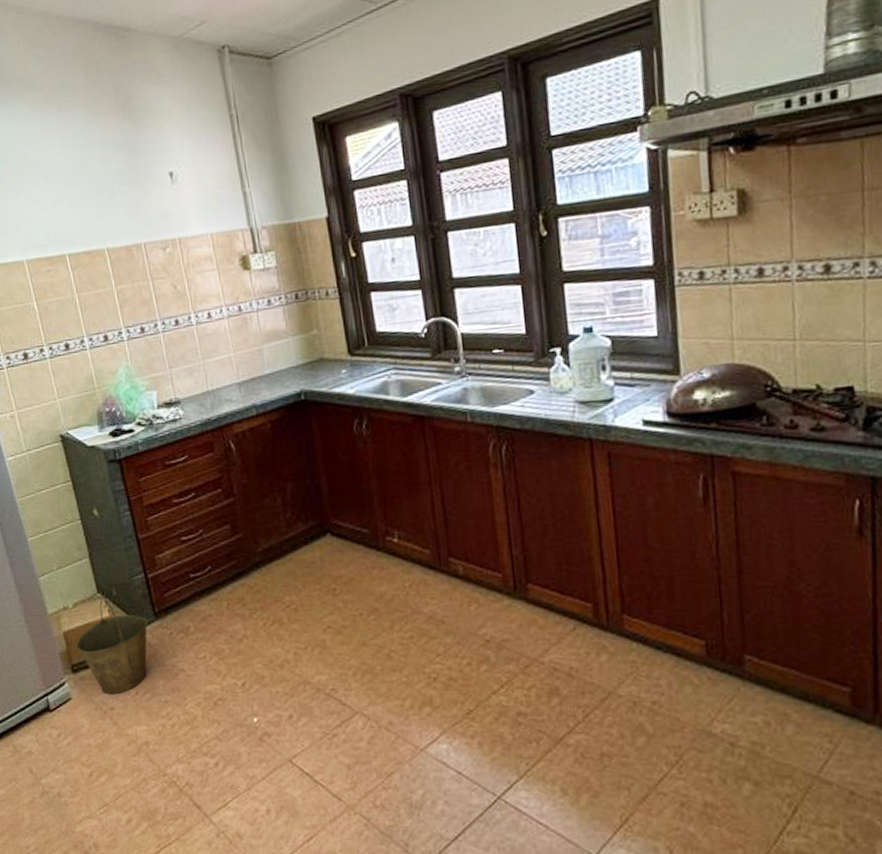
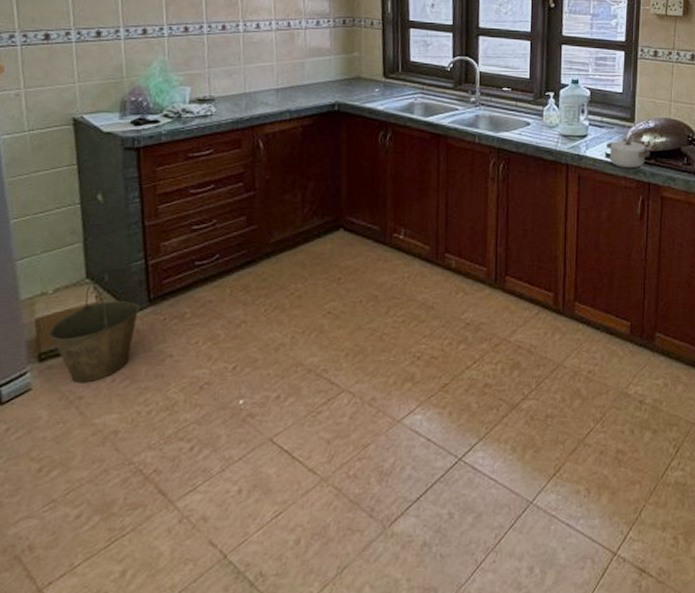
cooking pot: none [641,399,710,439] -> present [605,140,651,169]

